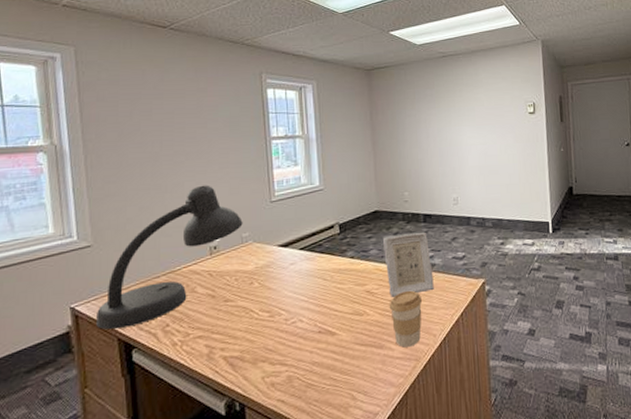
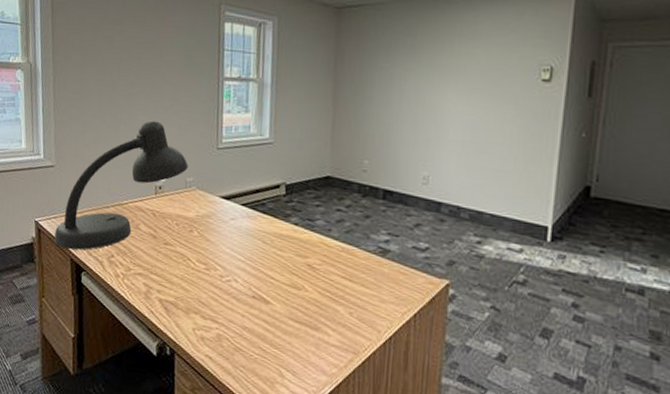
picture frame: present [382,232,434,298] -> none [331,207,387,281]
coffee cup: present [389,290,422,348] -> none [330,273,369,337]

